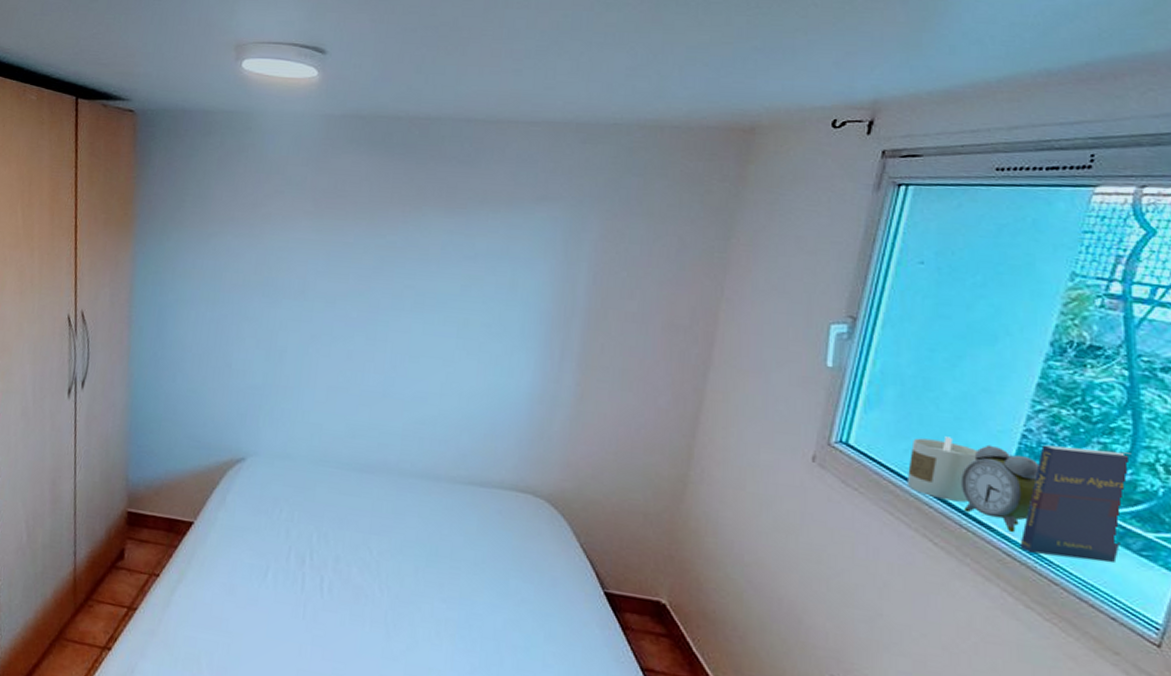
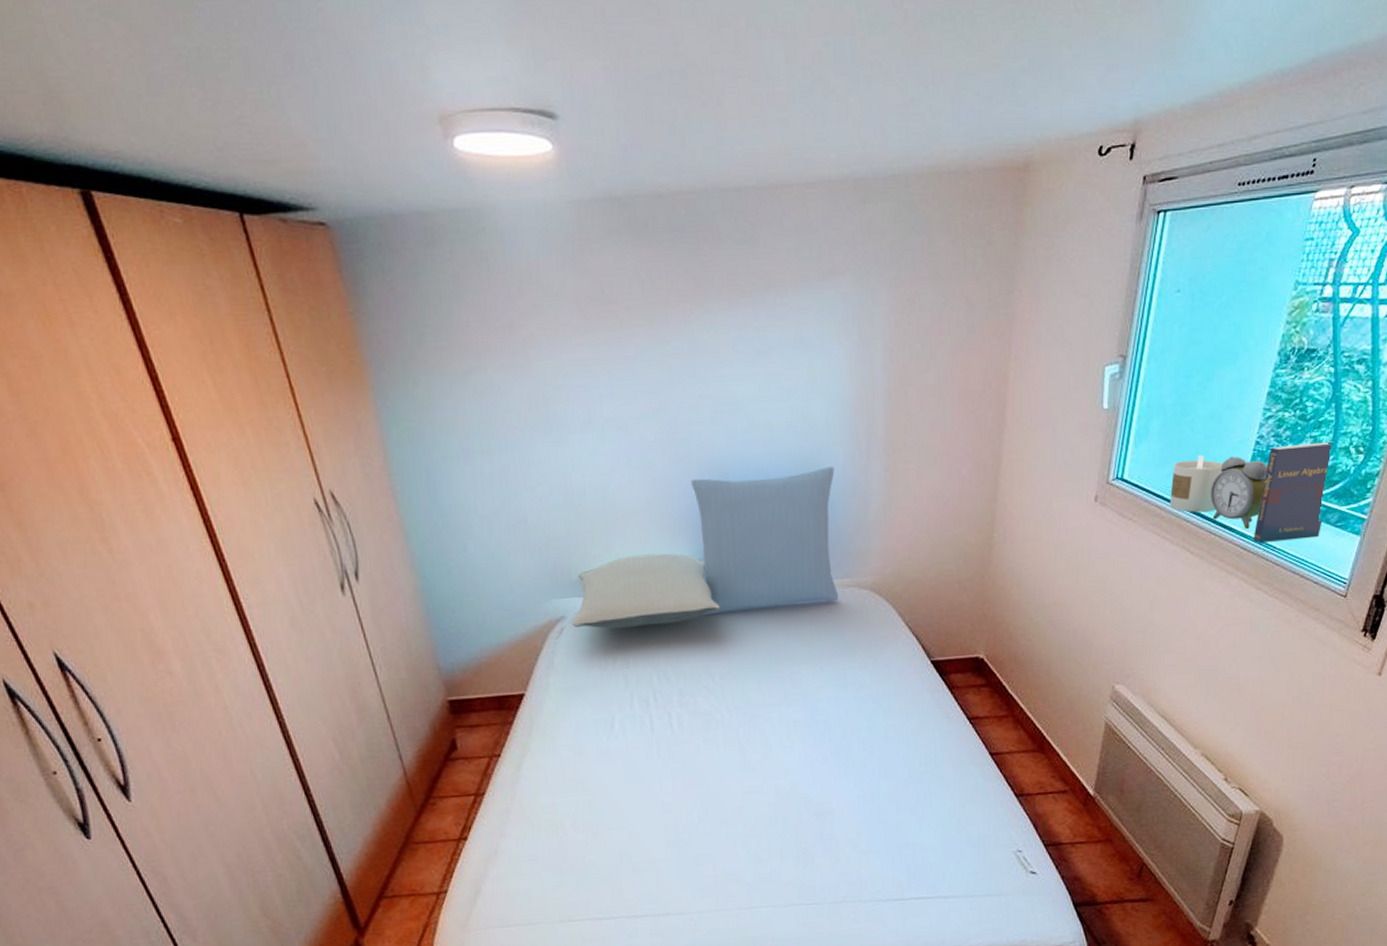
pillow: none [249,415,390,489] -> present [571,553,720,629]
pillow: none [372,357,524,504] -> present [691,467,838,616]

